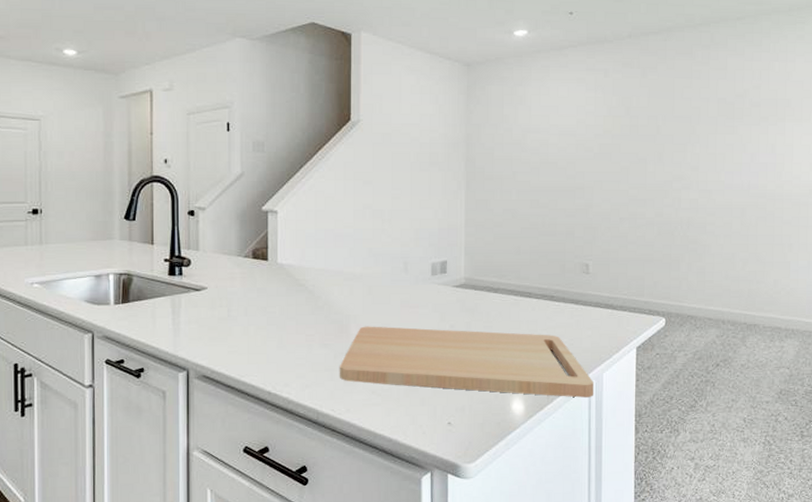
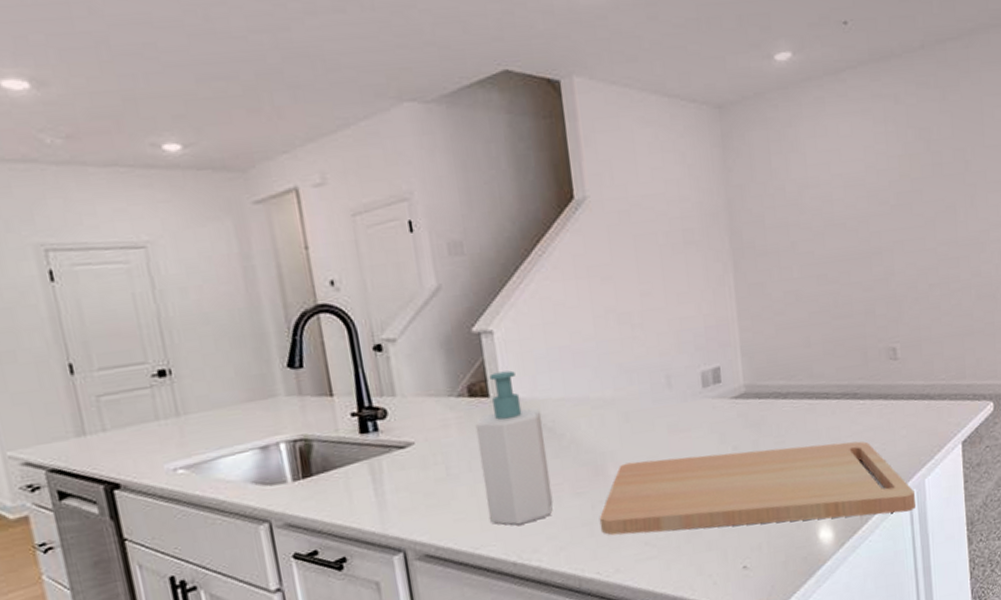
soap bottle: none [254,243,305,363] -> present [475,370,554,526]

